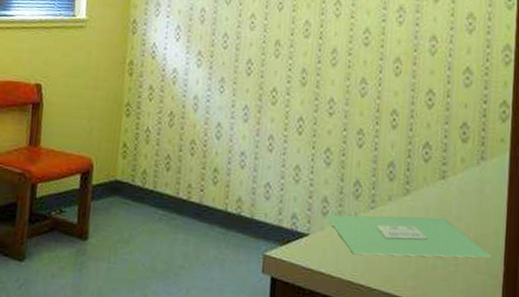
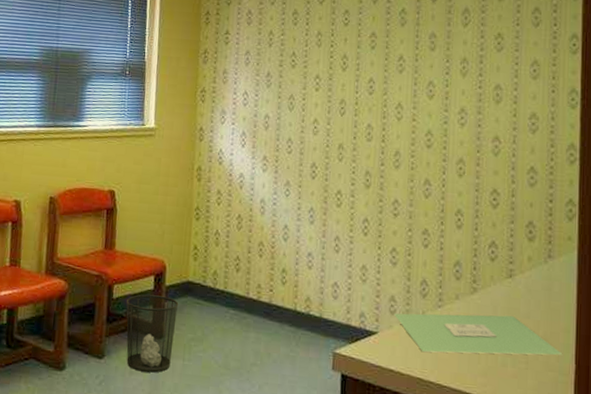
waste bin: none [48,194,106,276] -> present [126,294,179,373]

